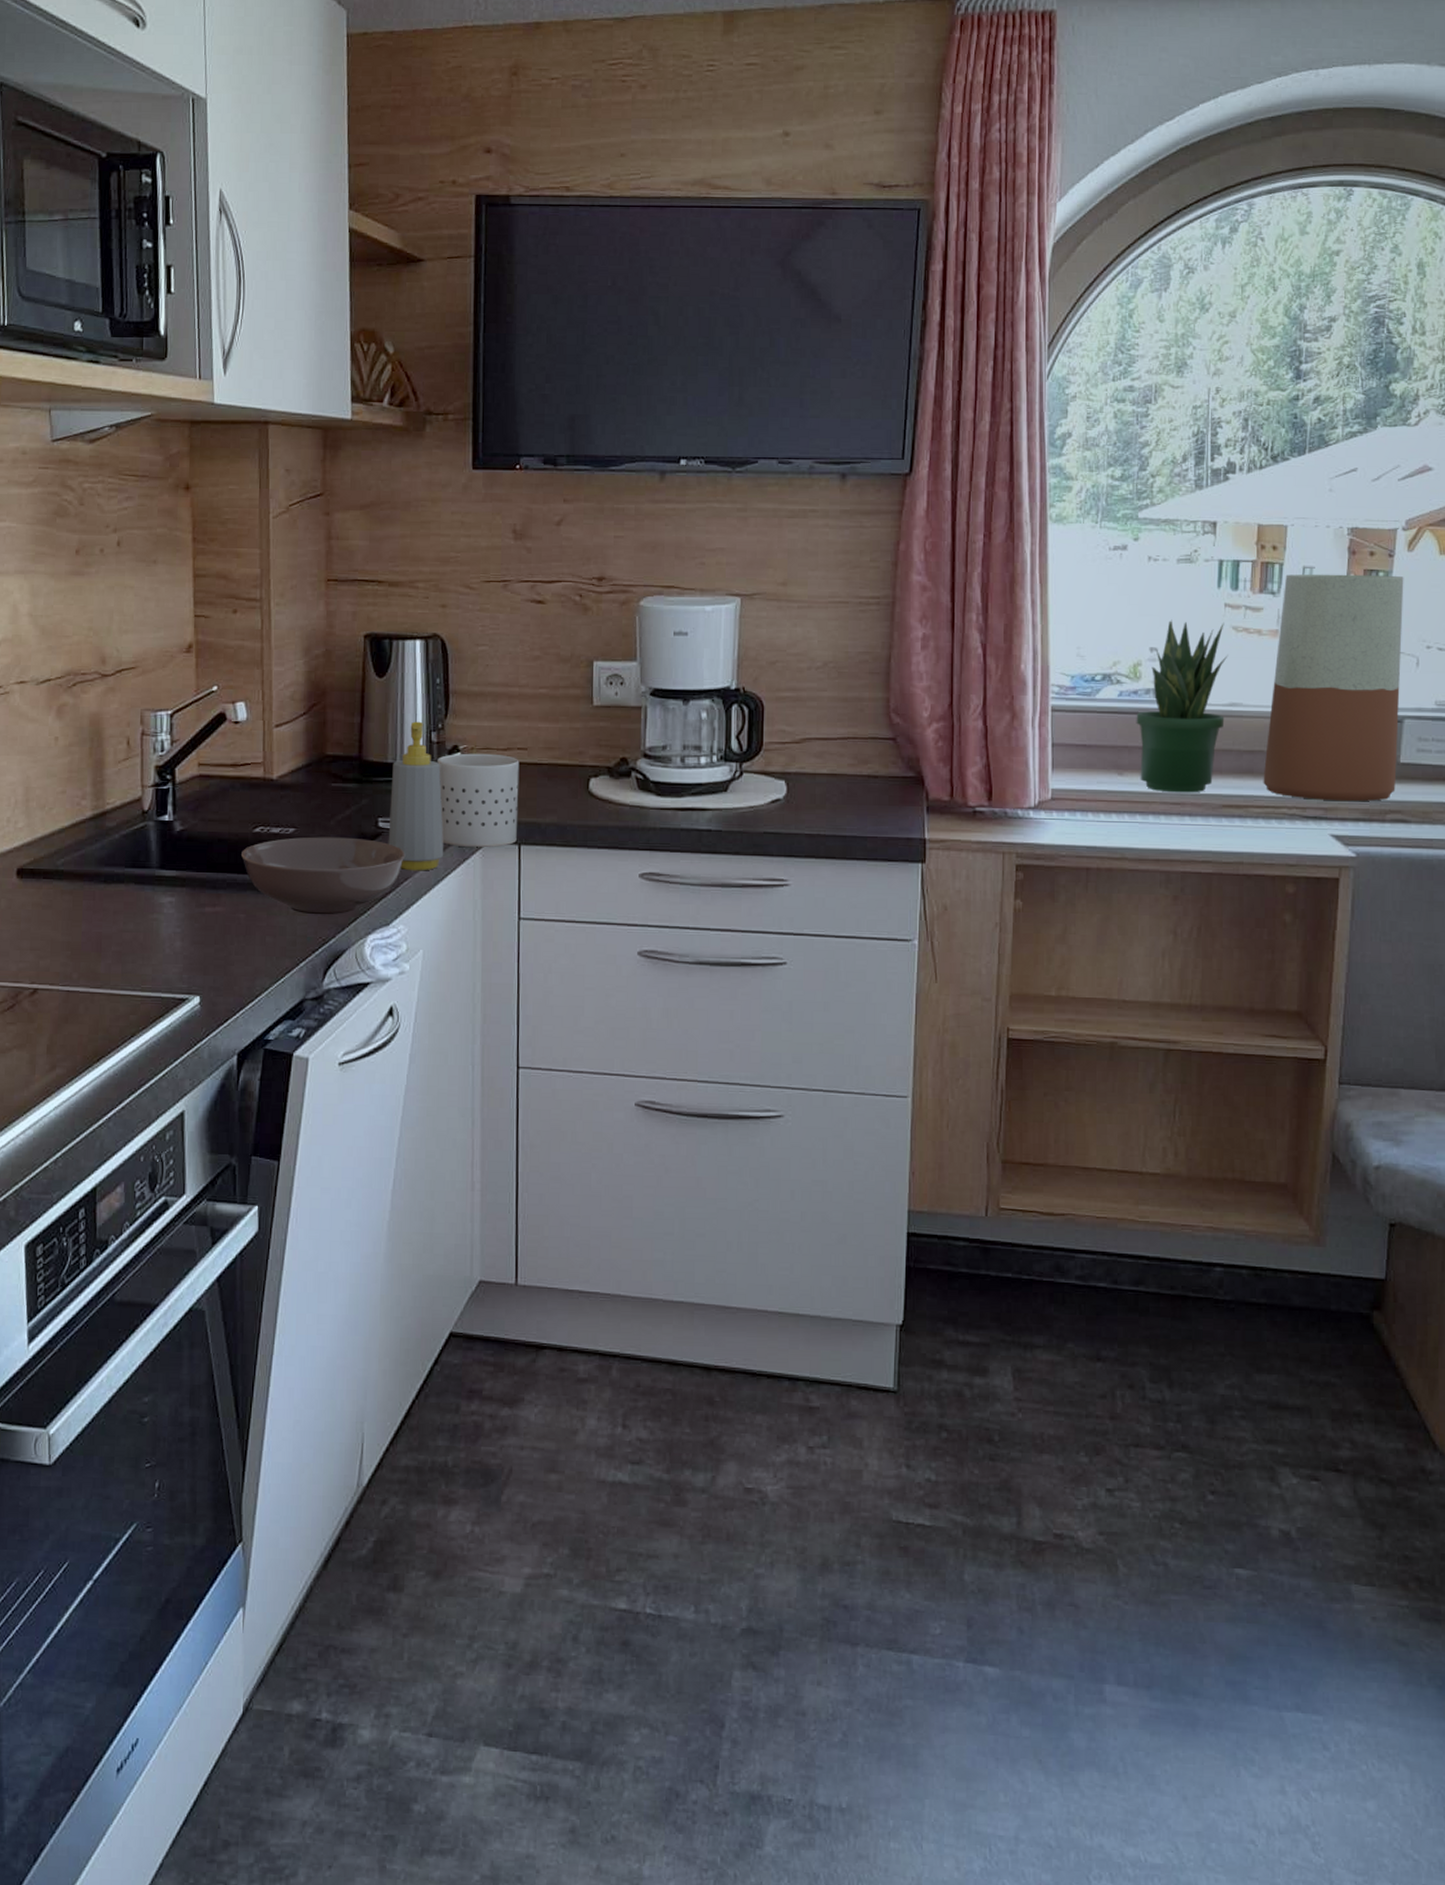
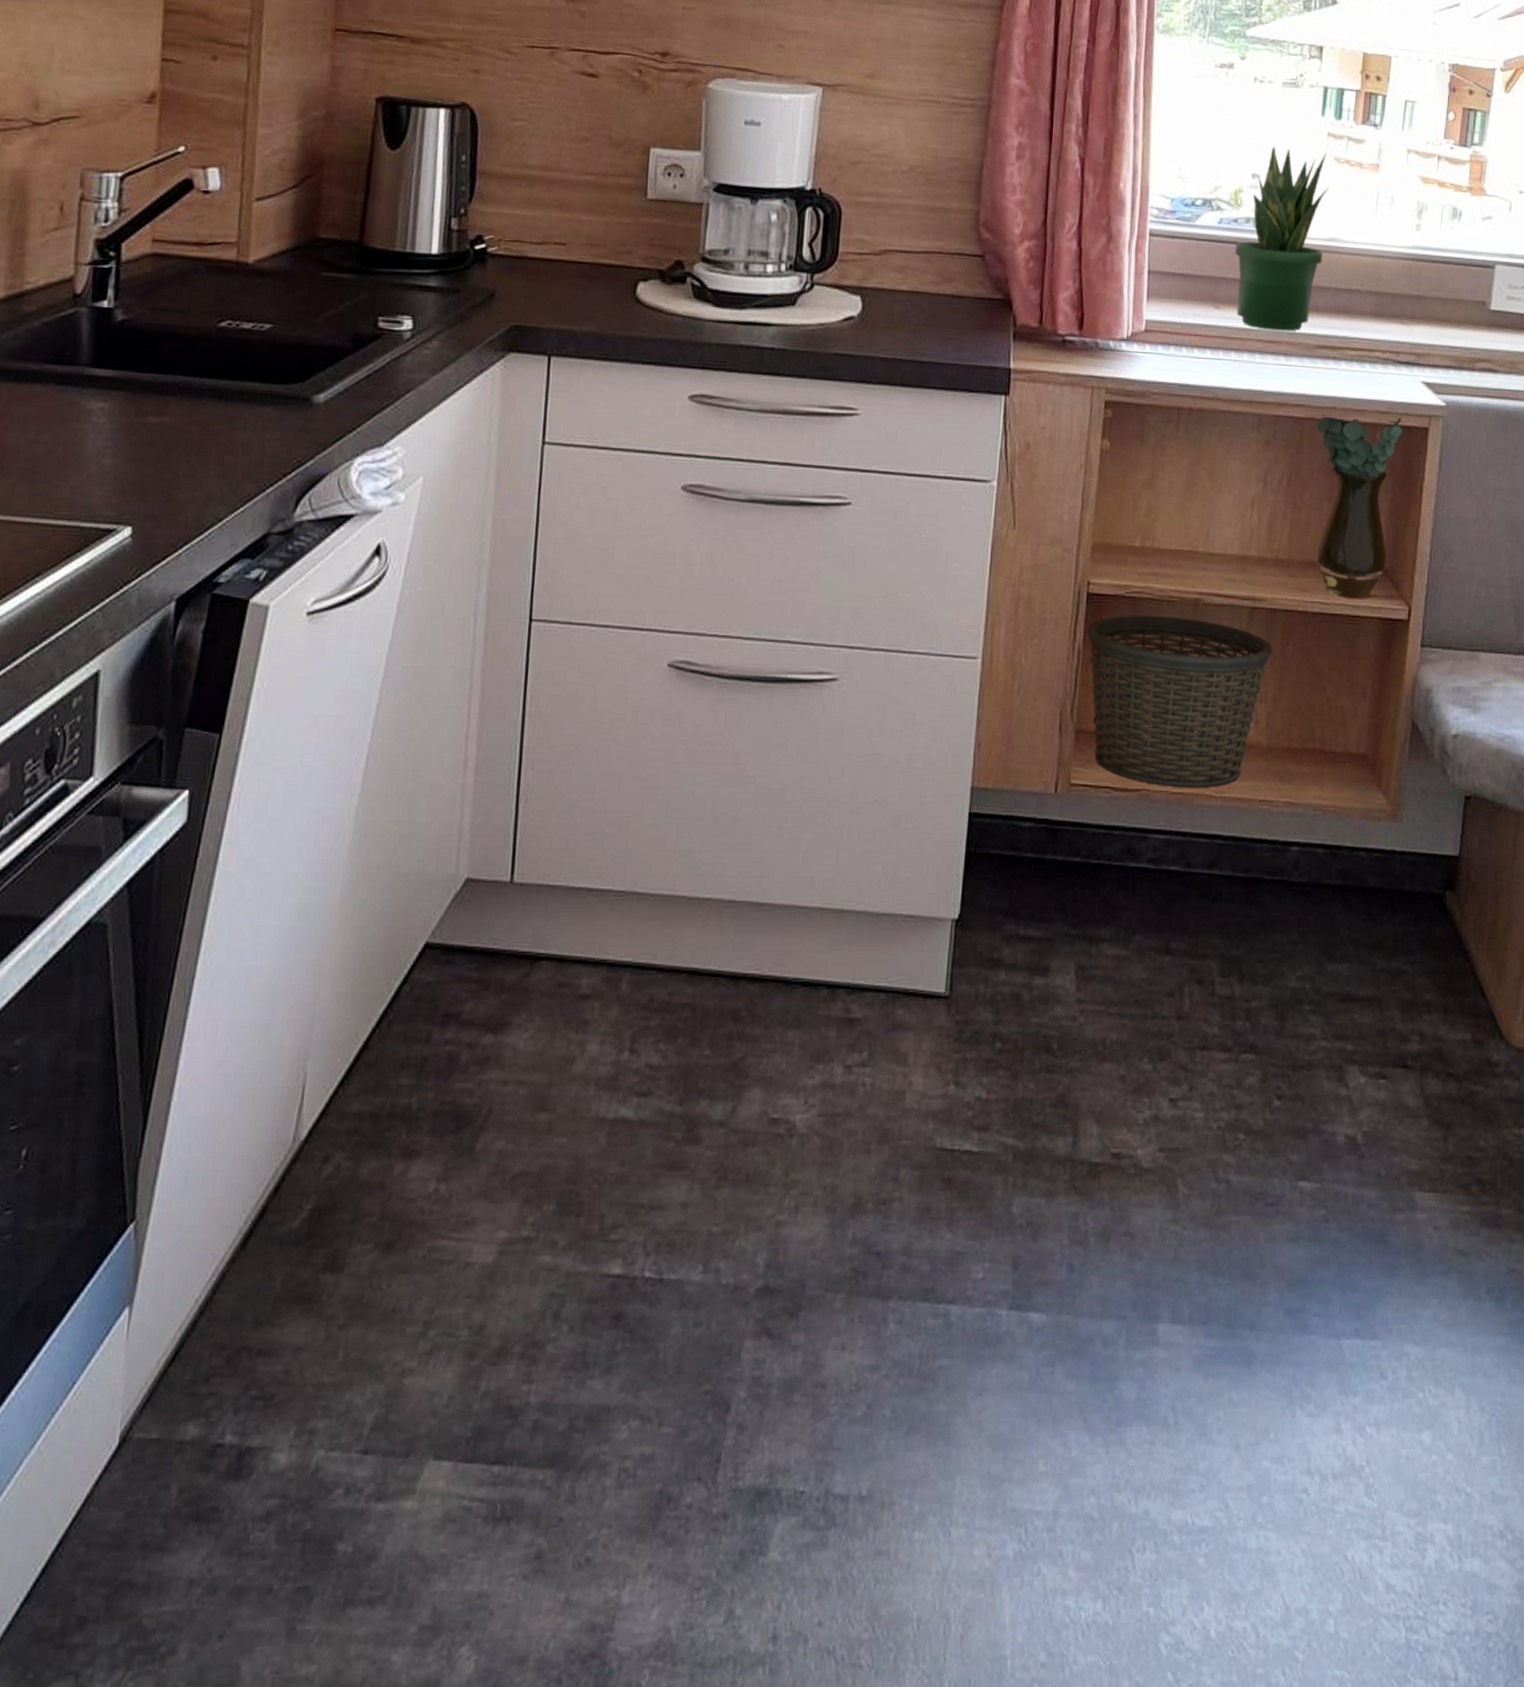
bowl: present [240,837,406,915] -> none [199,335,410,431]
soap bottle: present [388,721,444,871] -> none [388,204,460,383]
mug: present [437,753,520,848] -> none [455,245,556,358]
basket: none [1008,1057,1189,1213] -> present [1086,615,1273,788]
vase: none [1224,869,1312,1040] -> present [1316,414,1402,599]
vase: present [1263,574,1404,802] -> none [1358,107,1500,348]

